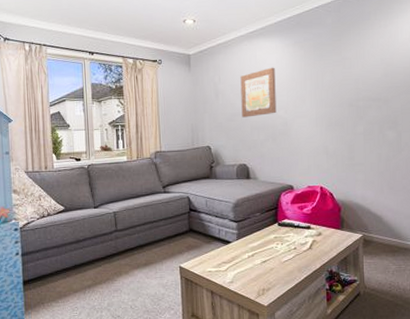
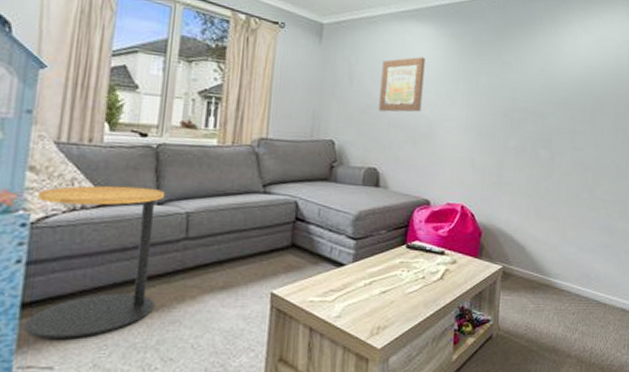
side table: none [21,197,102,304] -> present [25,185,165,338]

